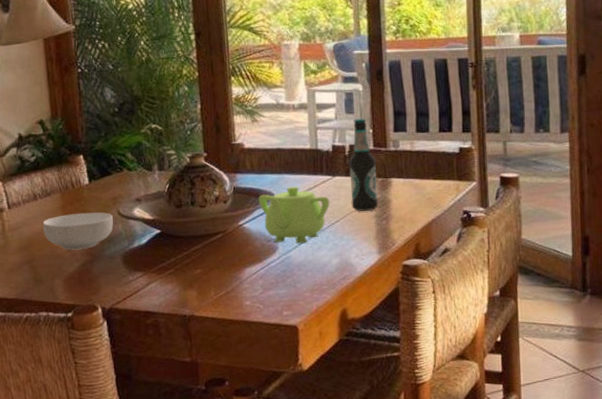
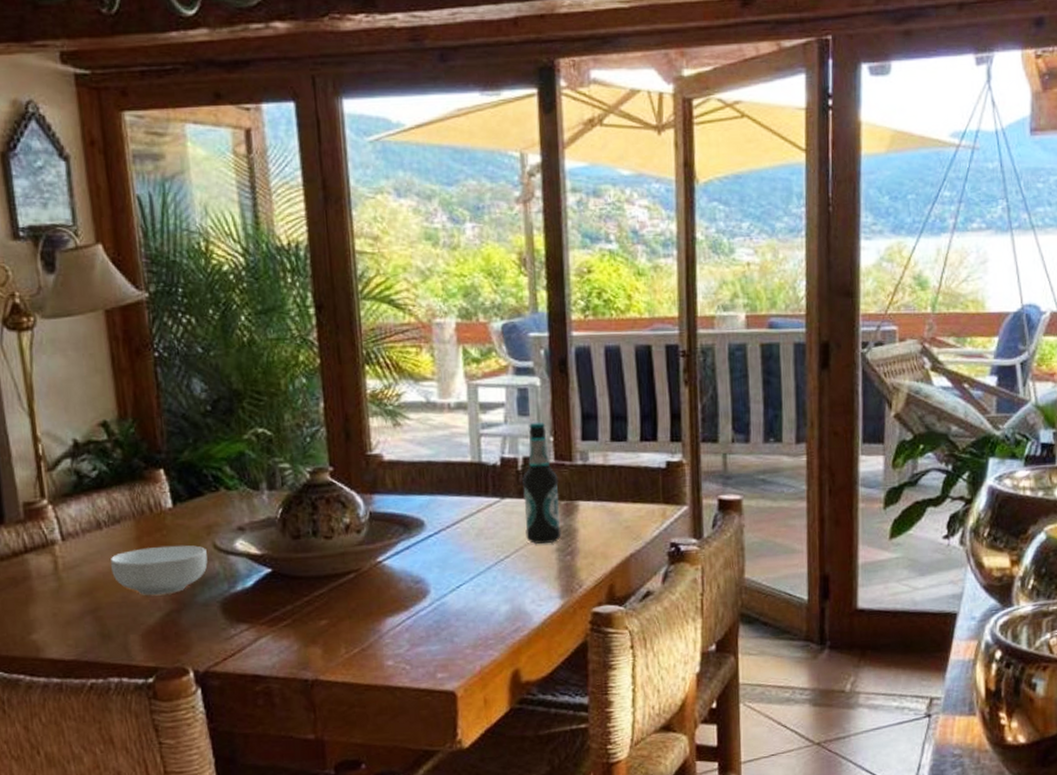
teapot: present [259,186,330,244] -> none [403,511,498,586]

